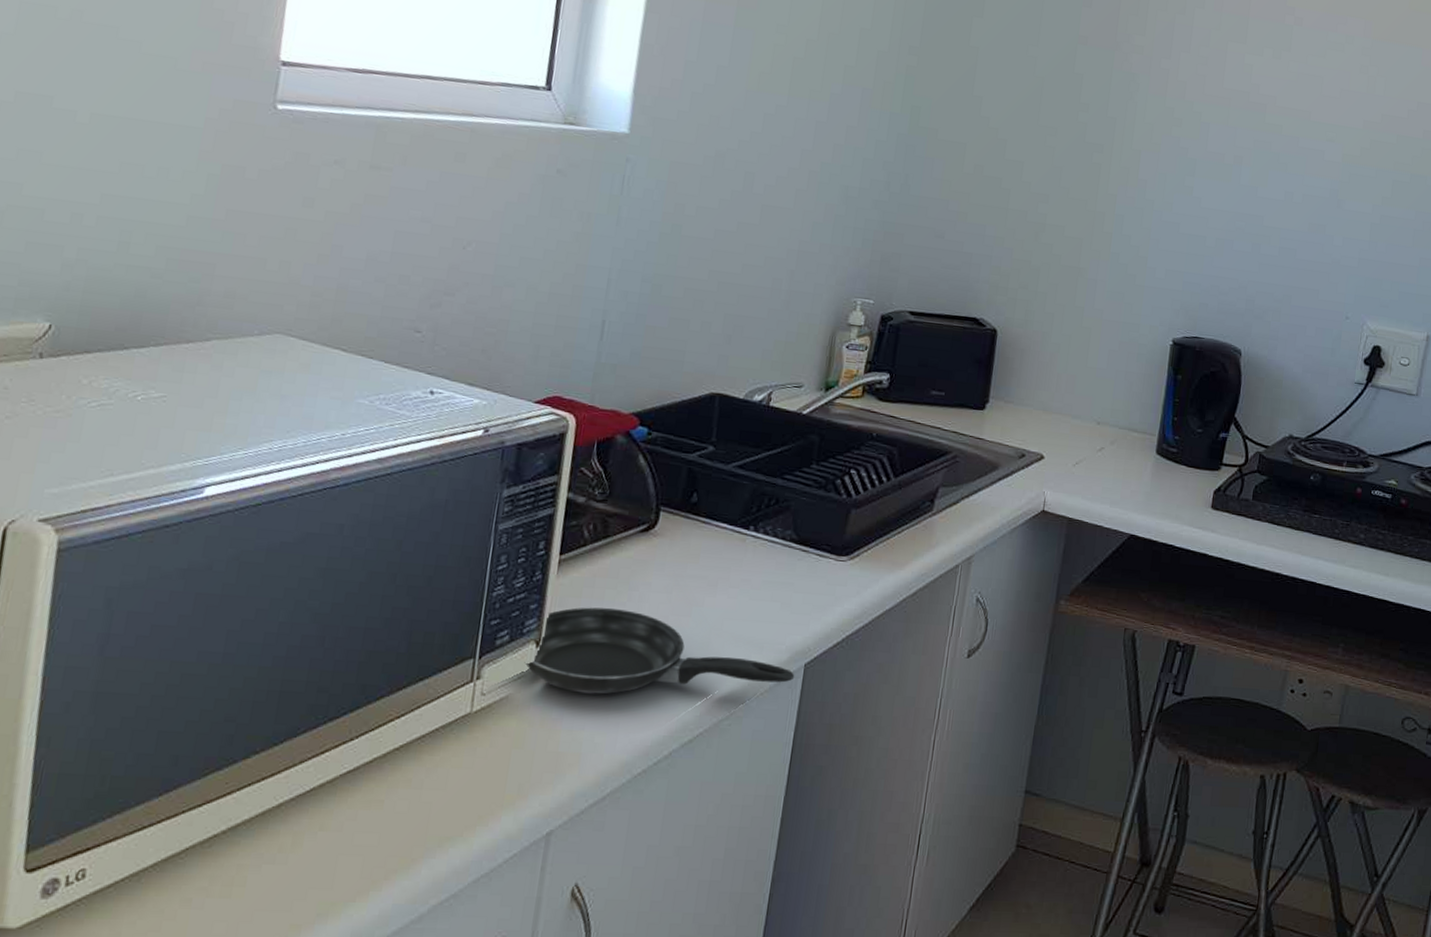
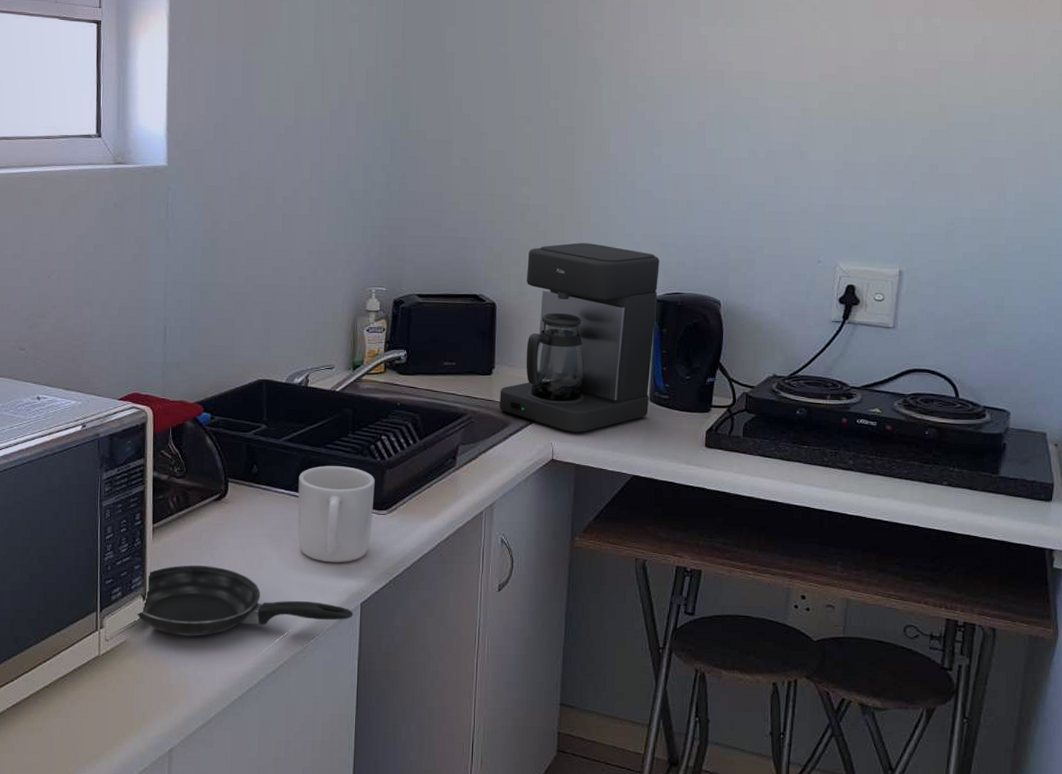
mug: none [738,499,838,615] -> present [297,466,375,563]
coffee maker: none [989,271,1181,482] -> present [499,243,660,432]

